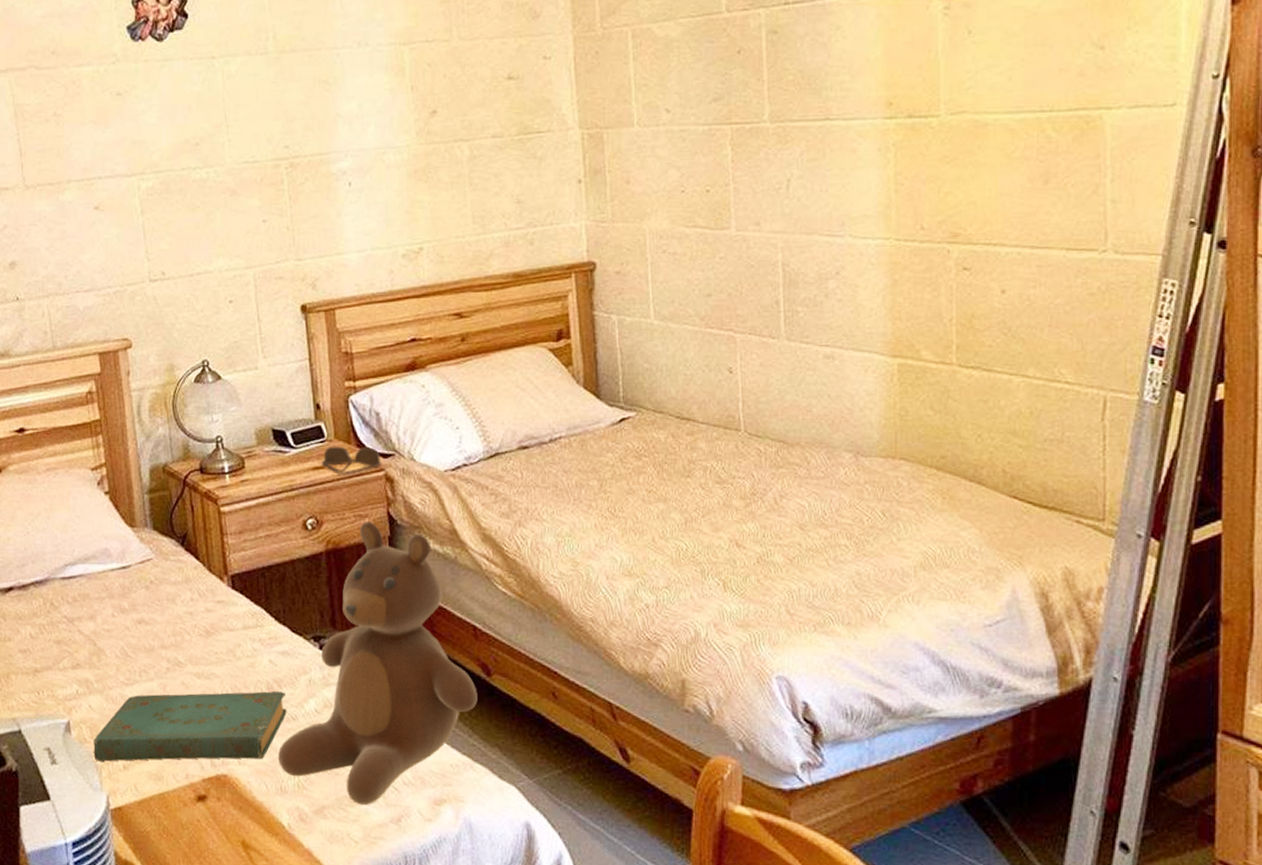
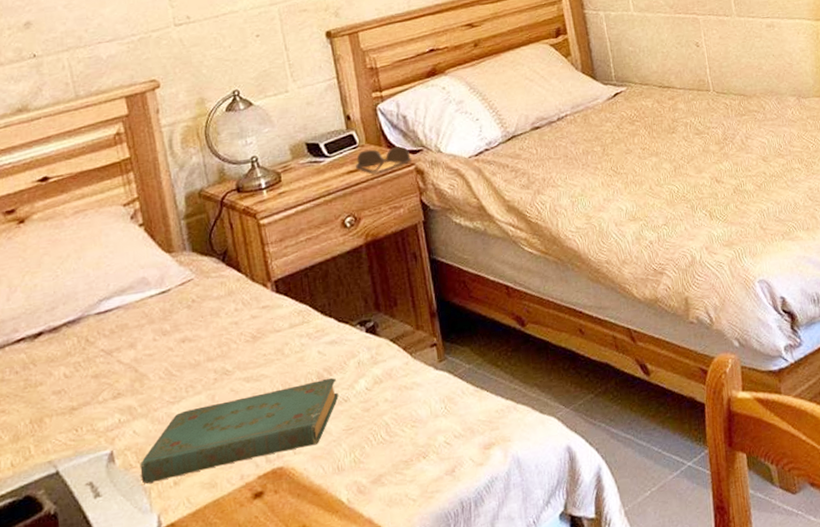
teddy bear: present [277,522,478,806] -> none [332,211,515,466]

